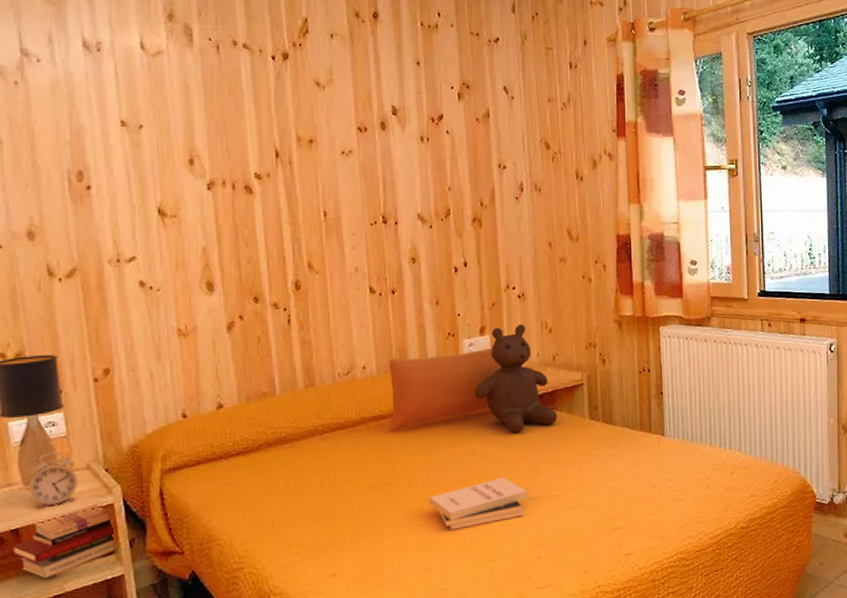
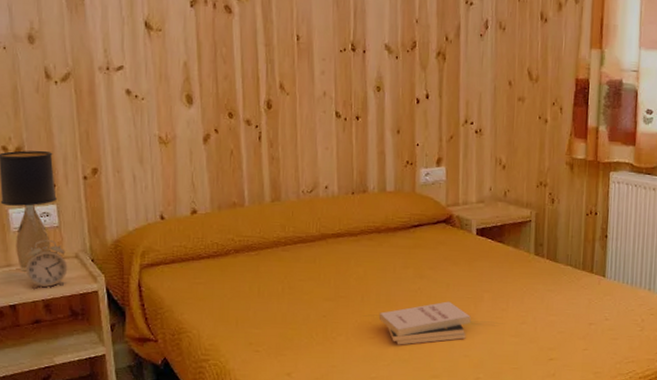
books: present [11,504,118,579] -> none [10,289,101,351]
pillow: present [388,348,501,432] -> none [347,179,454,250]
teddy bear: present [474,323,558,434] -> none [427,158,505,262]

